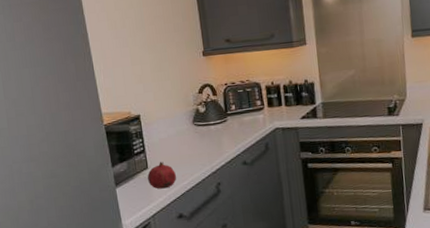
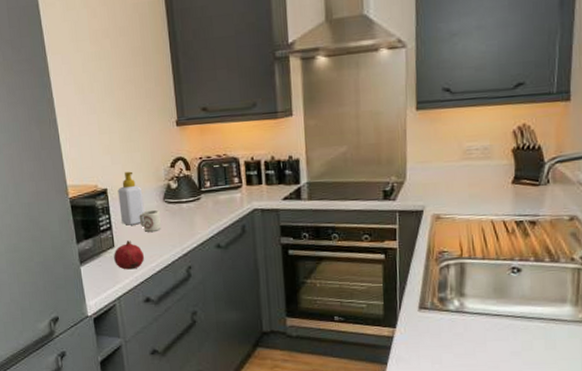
soap bottle: none [150,98,176,148] -> present [117,171,145,225]
cup: none [170,132,192,153] -> present [139,209,161,232]

